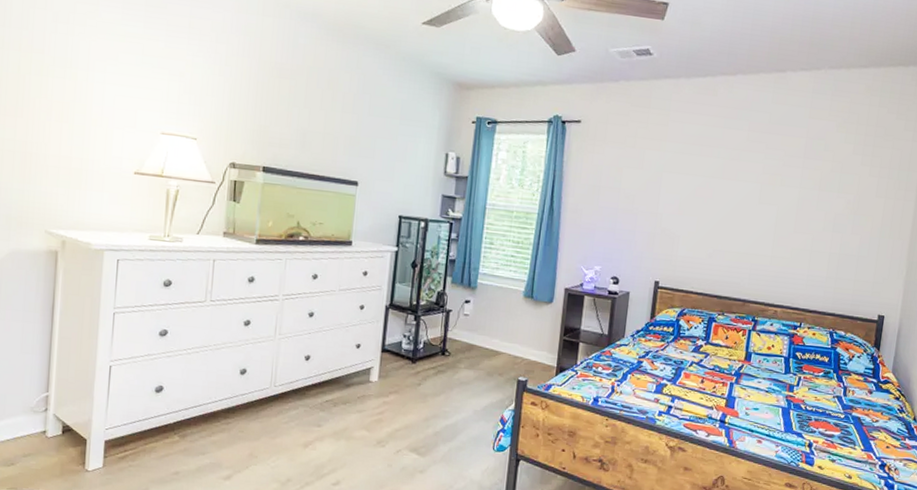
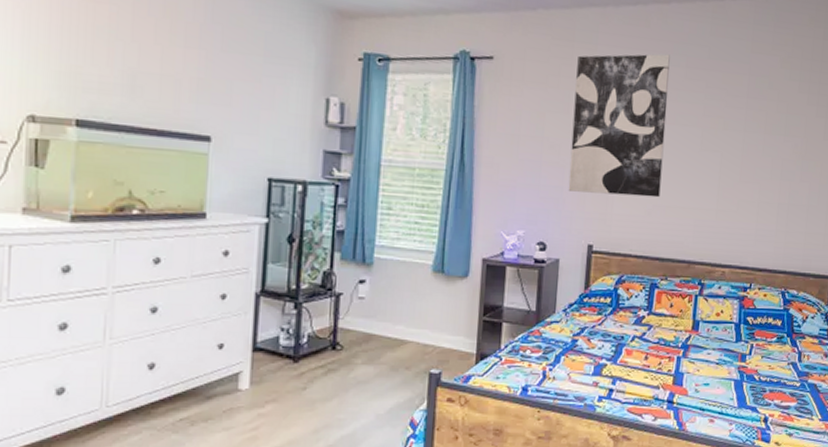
wall art: none [639,119,734,244] -> present [568,54,670,198]

